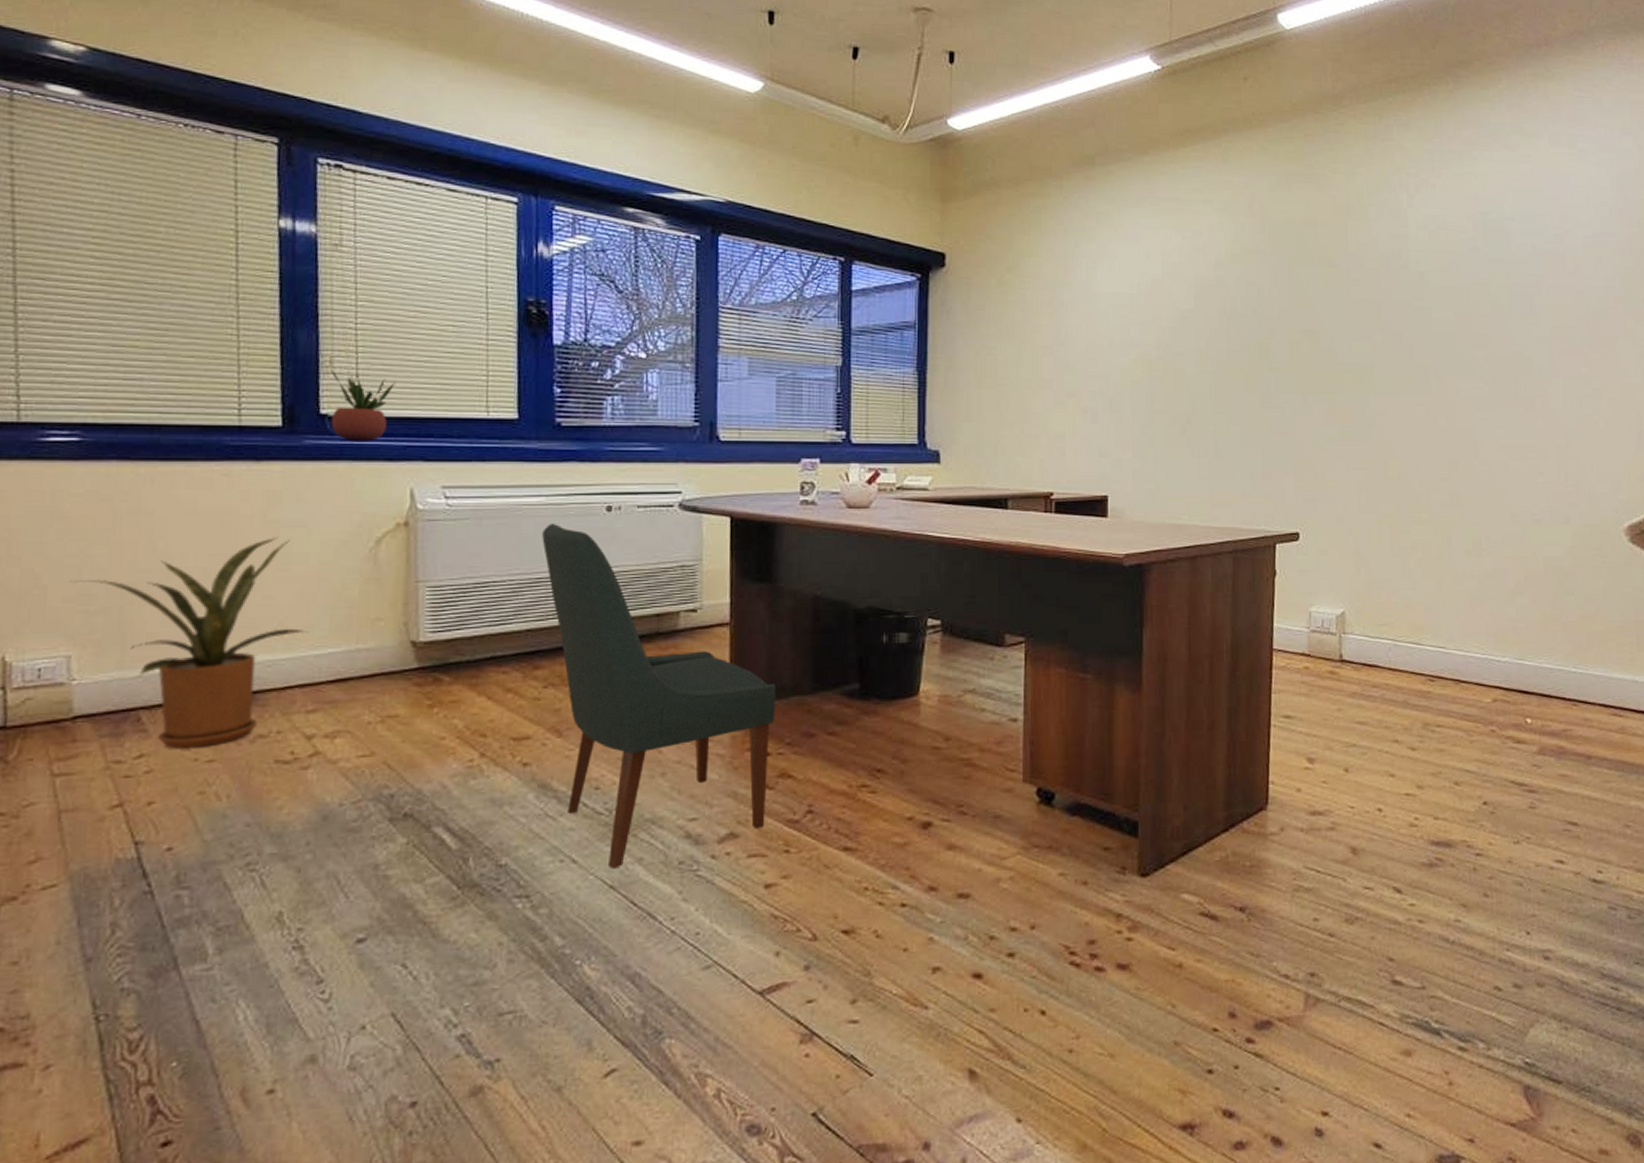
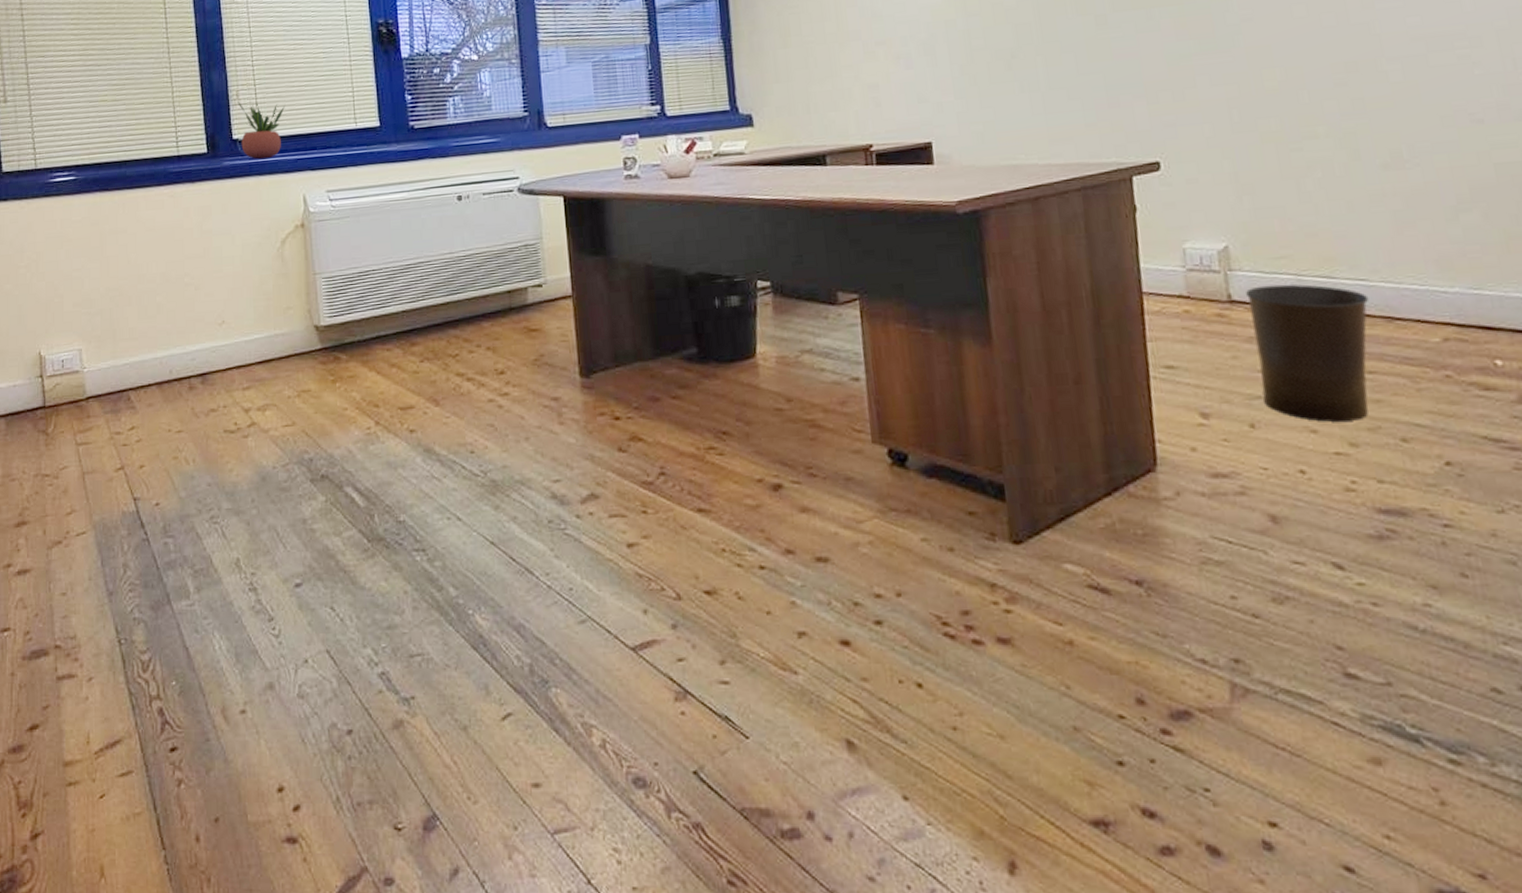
house plant: present [70,537,310,750] -> none [77,244,240,422]
chair: present [542,522,777,869] -> none [407,214,622,526]
waste bin: none [1354,648,1445,767] -> present [1246,284,1369,422]

